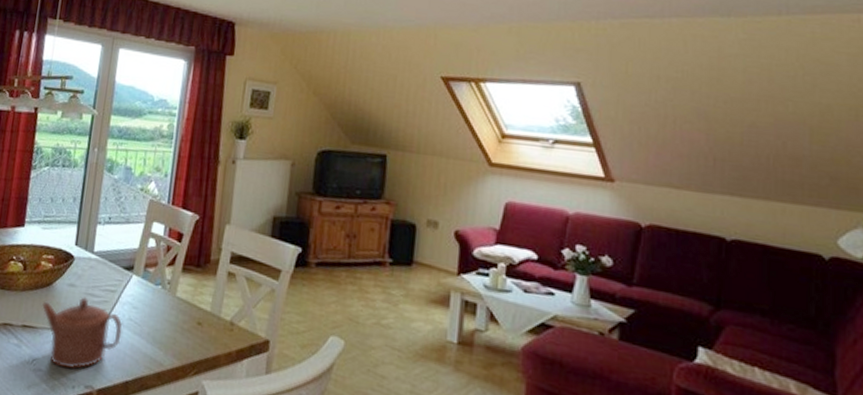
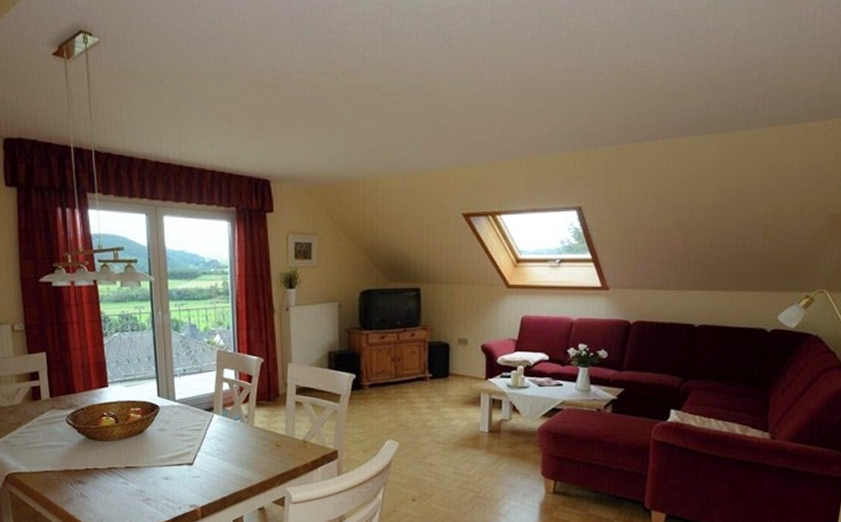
teapot: present [42,297,123,369] -> none [139,438,213,495]

